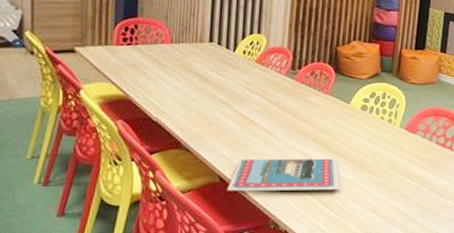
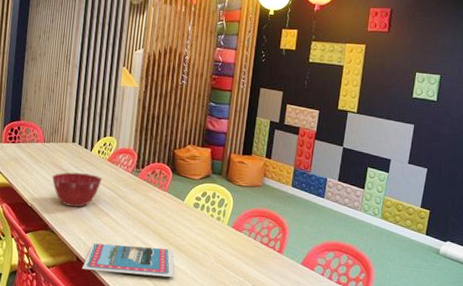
mixing bowl: none [184,78,249,120] -> present [52,172,102,208]

